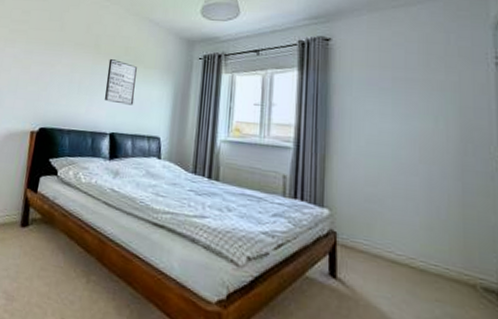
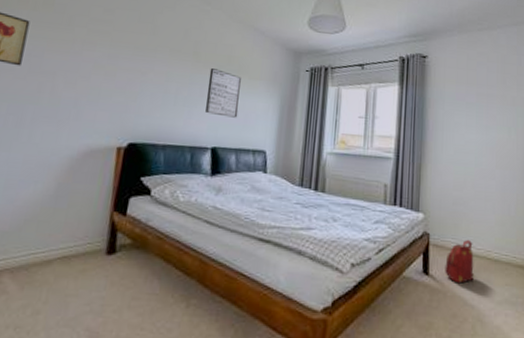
backpack: none [356,242,395,293] -> present [445,239,475,284]

